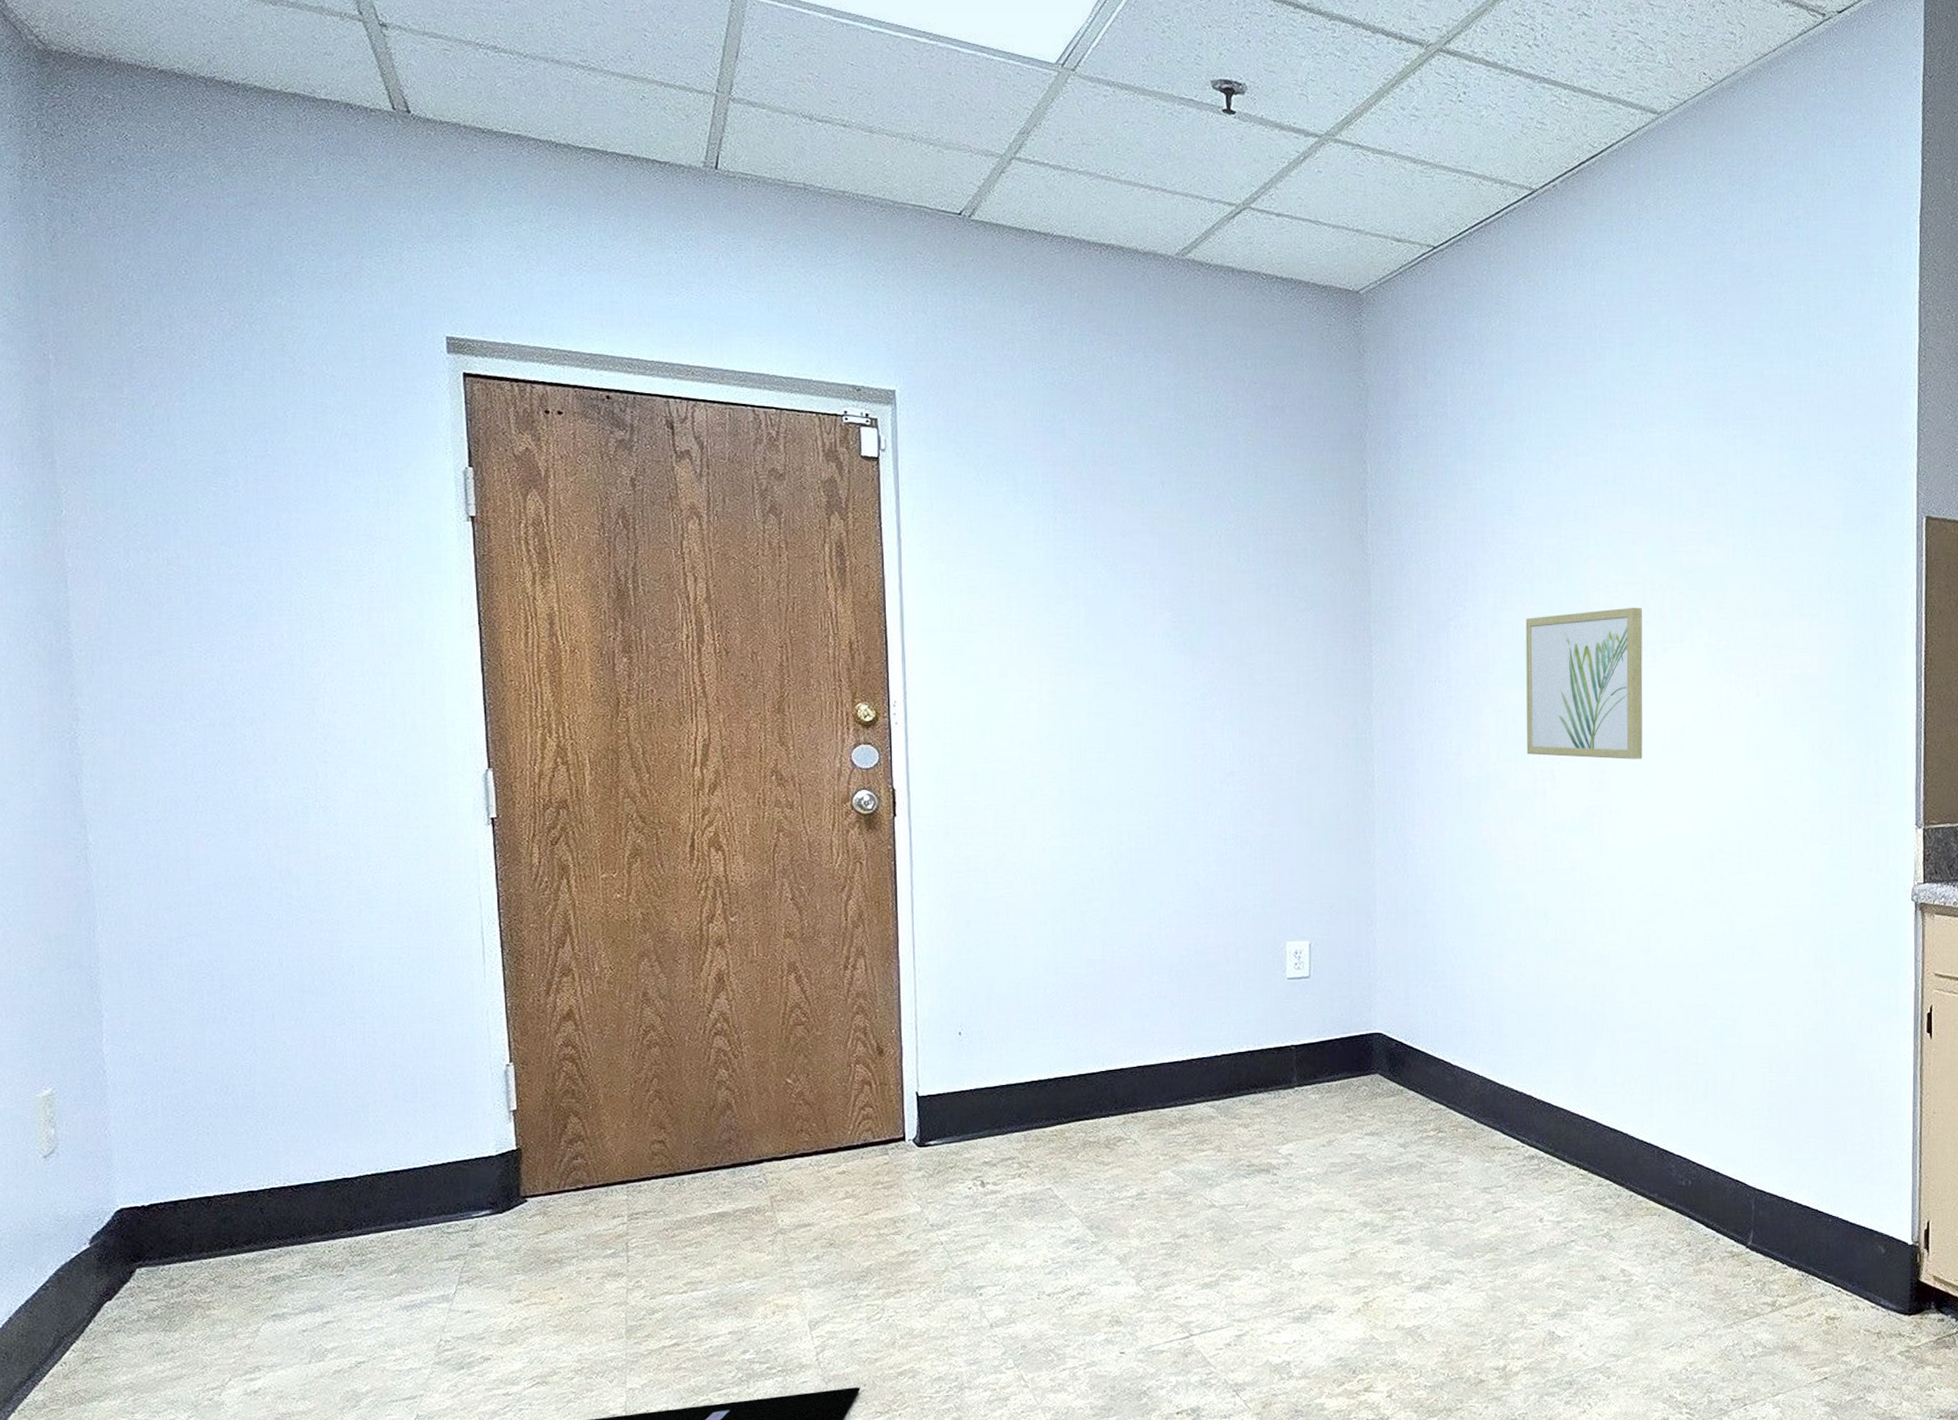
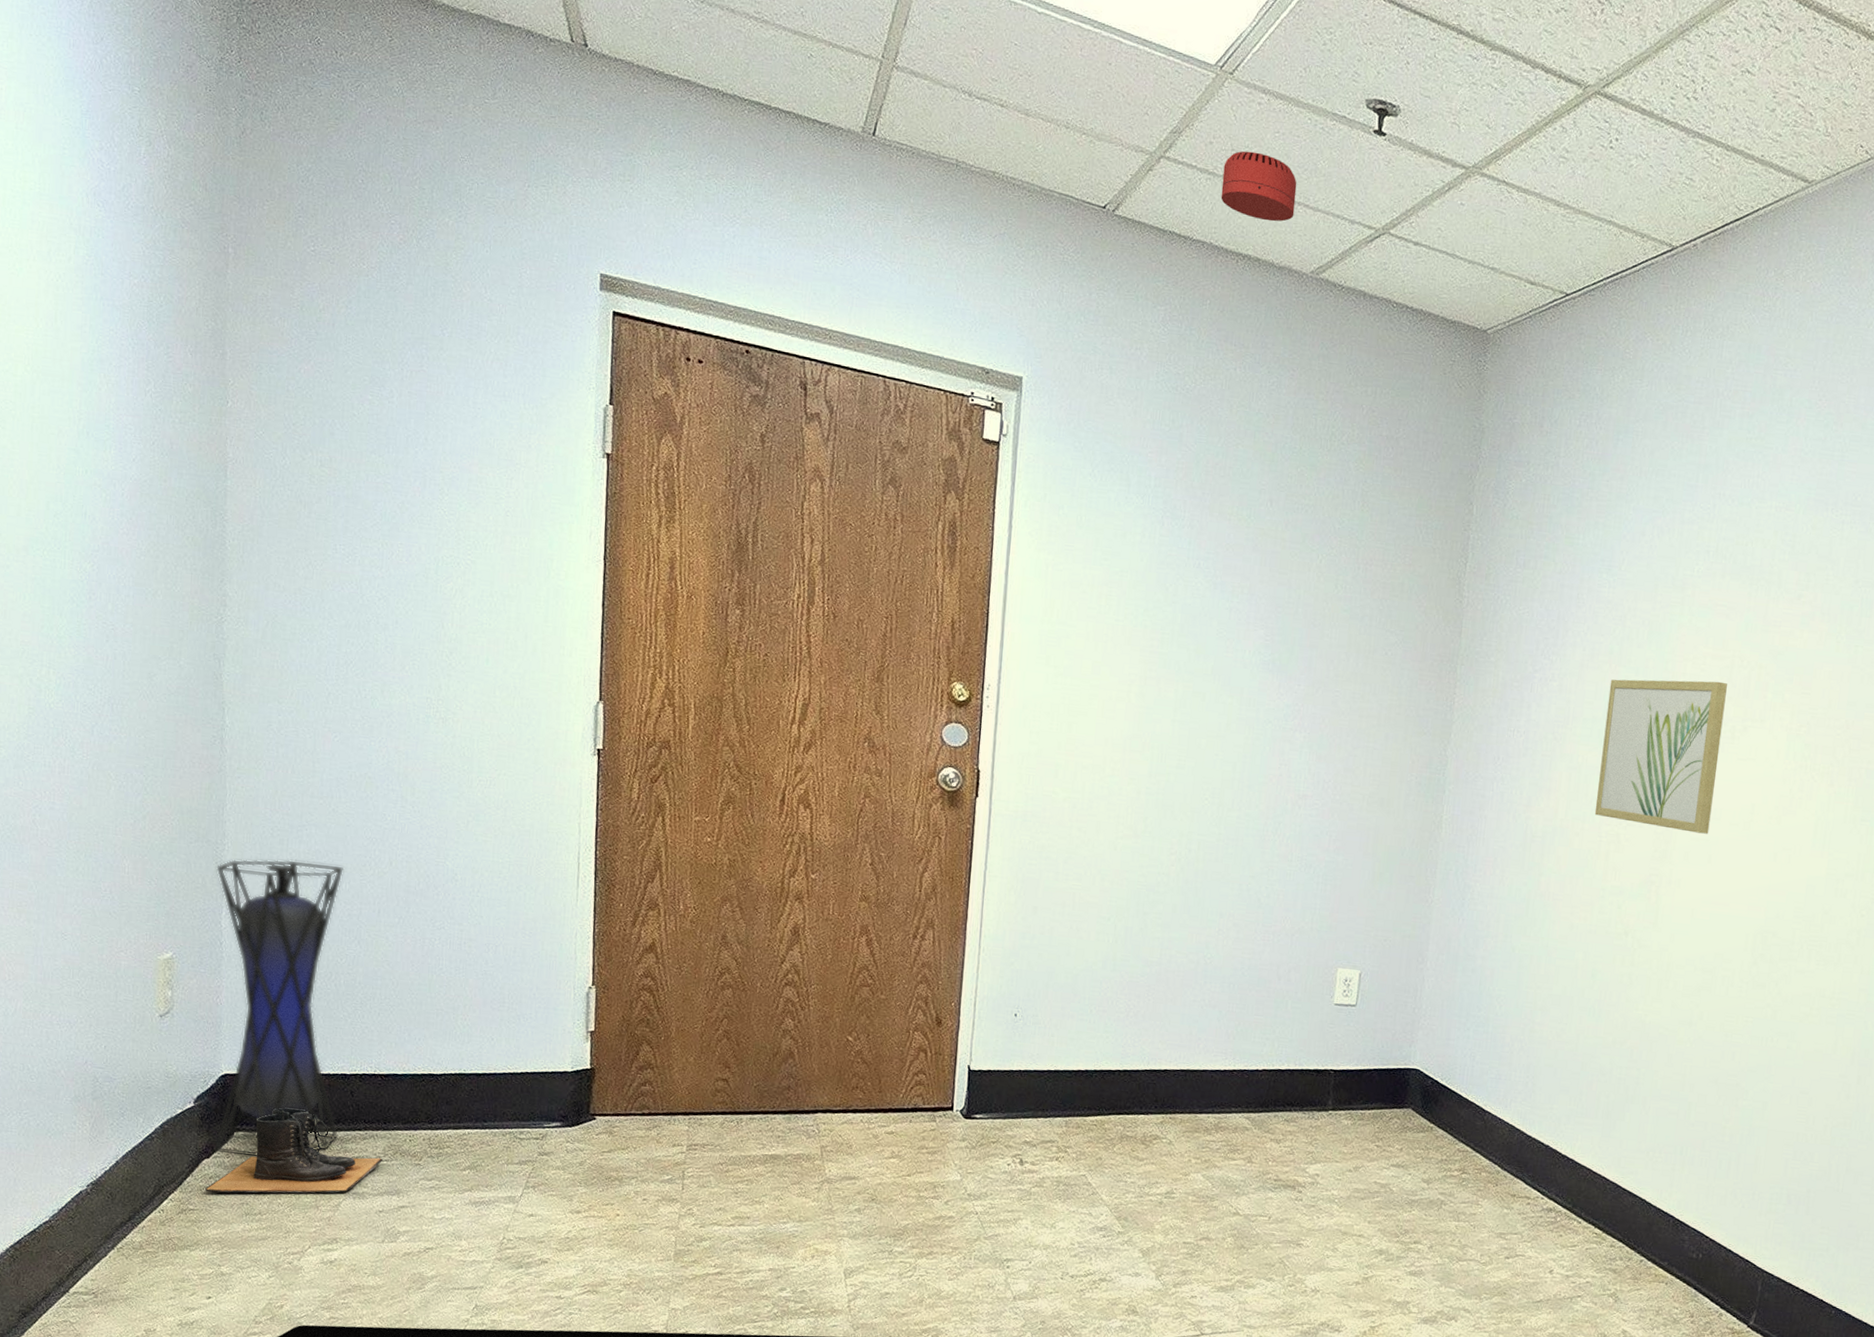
lantern: none [92,973,252,1294] -> present [213,859,344,1157]
boots: none [110,1234,301,1336] -> present [205,1107,382,1194]
smoke detector: none [1076,143,1153,209] -> present [1221,151,1297,222]

